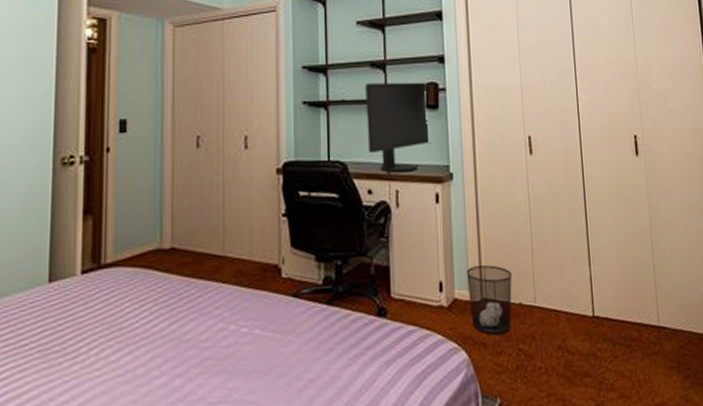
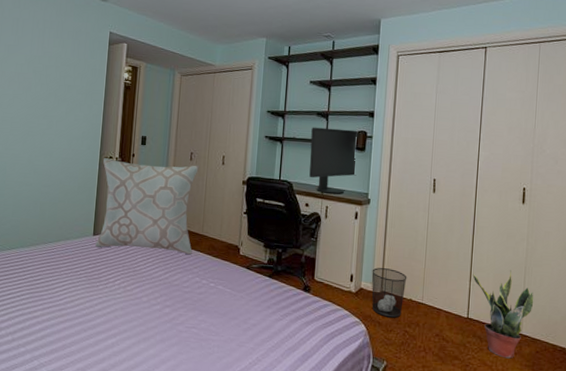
pillow: none [54,153,212,300] -> present [95,158,200,254]
potted plant: none [591,243,668,363] -> present [473,270,534,359]

